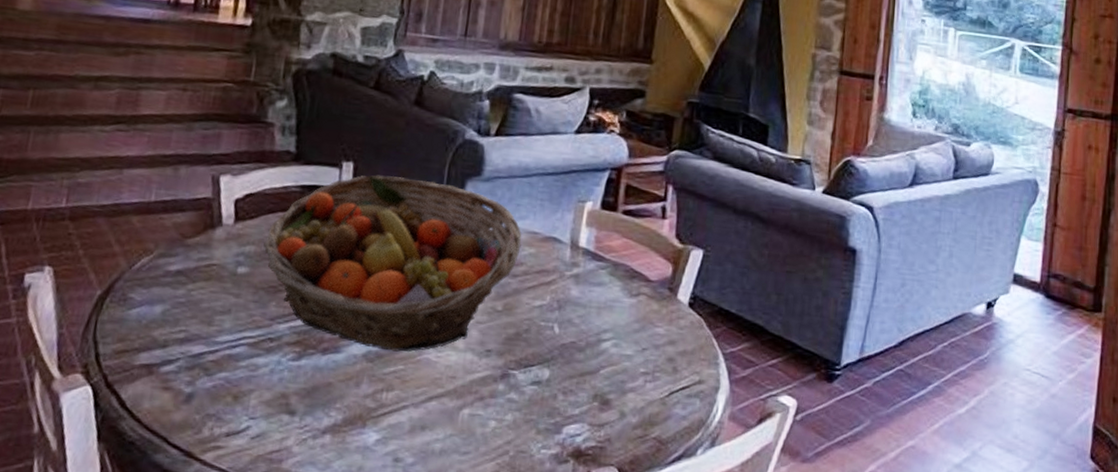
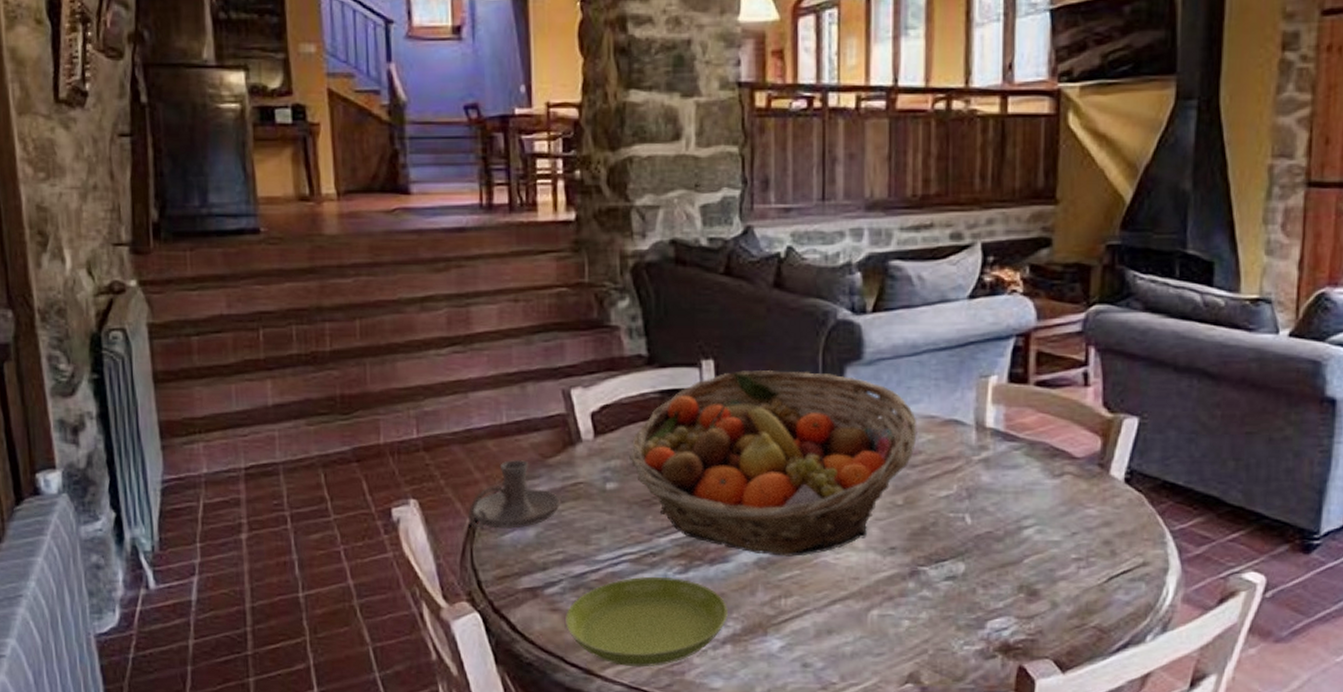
candle holder: none [98,237,192,304] -> present [467,460,560,530]
saucer: none [175,361,334,454] -> present [565,577,729,668]

